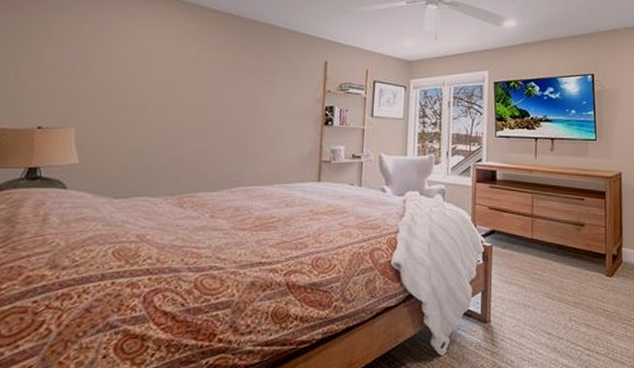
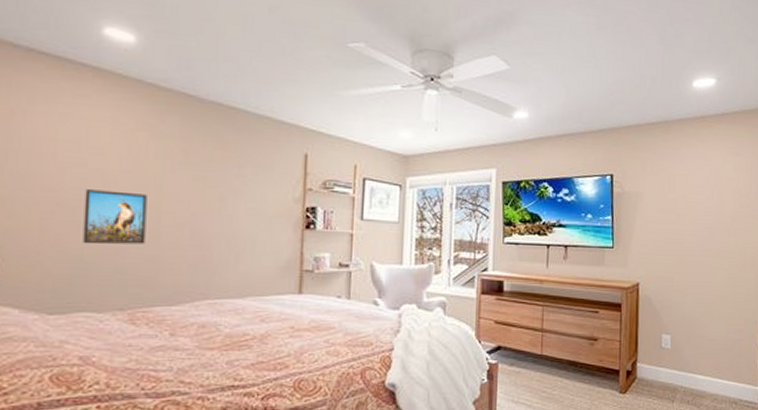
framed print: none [144,94,197,140] -> present [83,189,147,245]

